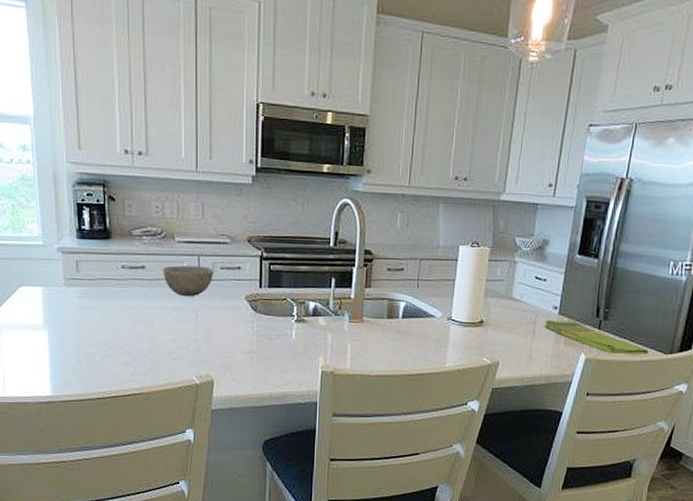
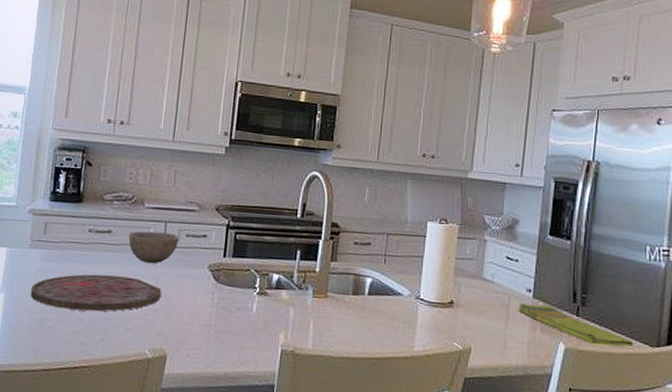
cutting board: none [73,309,202,344] -> present [30,274,162,312]

